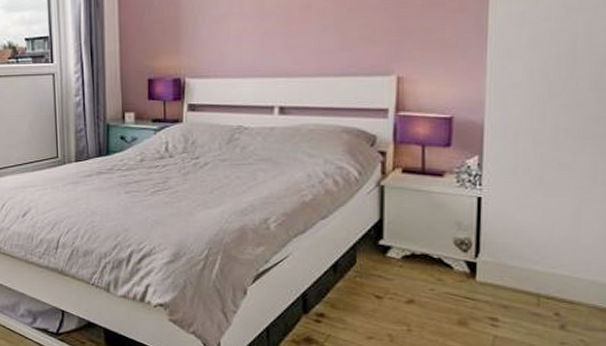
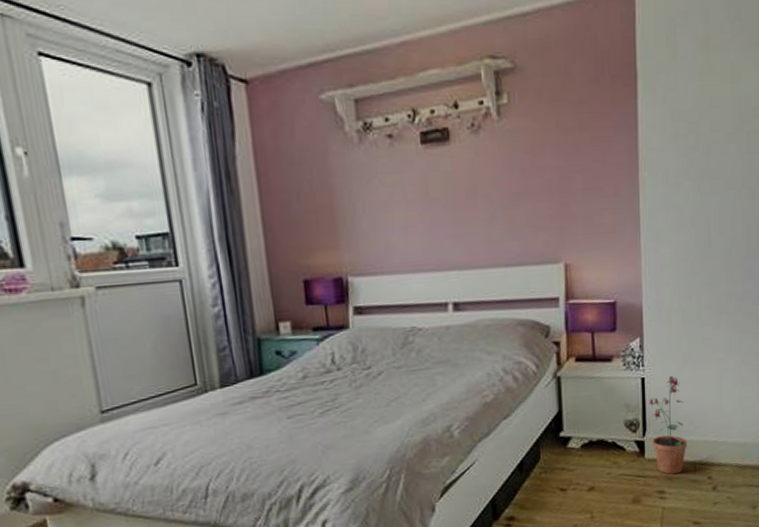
potted plant: none [485,198,531,304] -> present [649,375,688,475]

